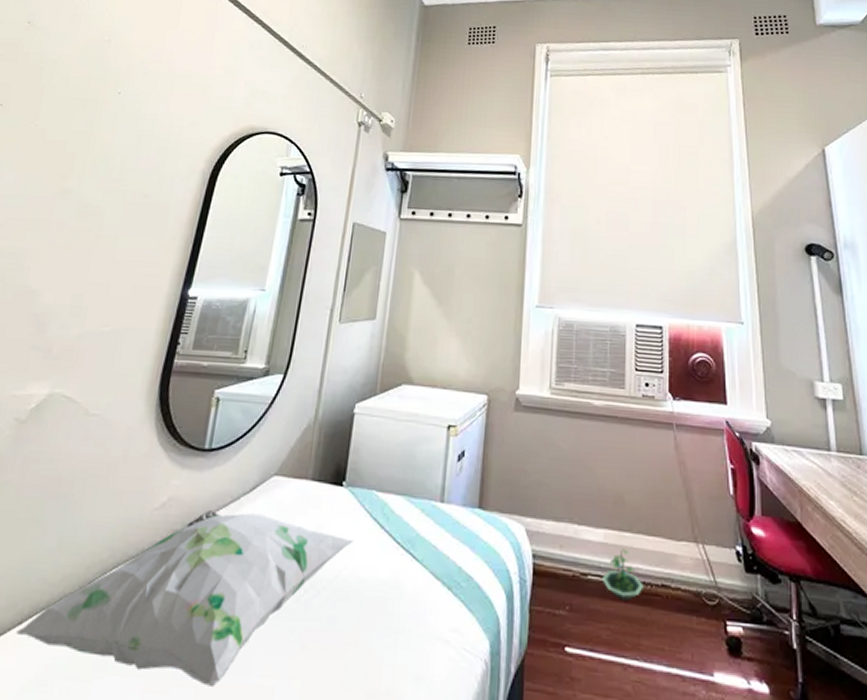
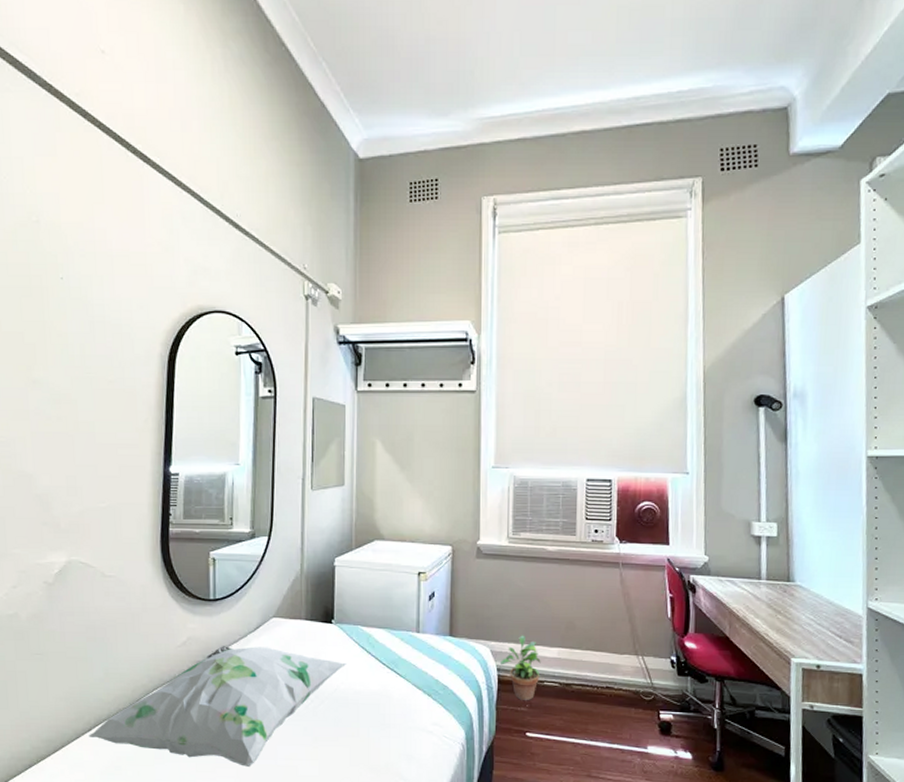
potted plant: none [535,510,584,600] -> present [499,635,541,700]
terrarium: present [602,549,644,600] -> none [556,662,591,699]

